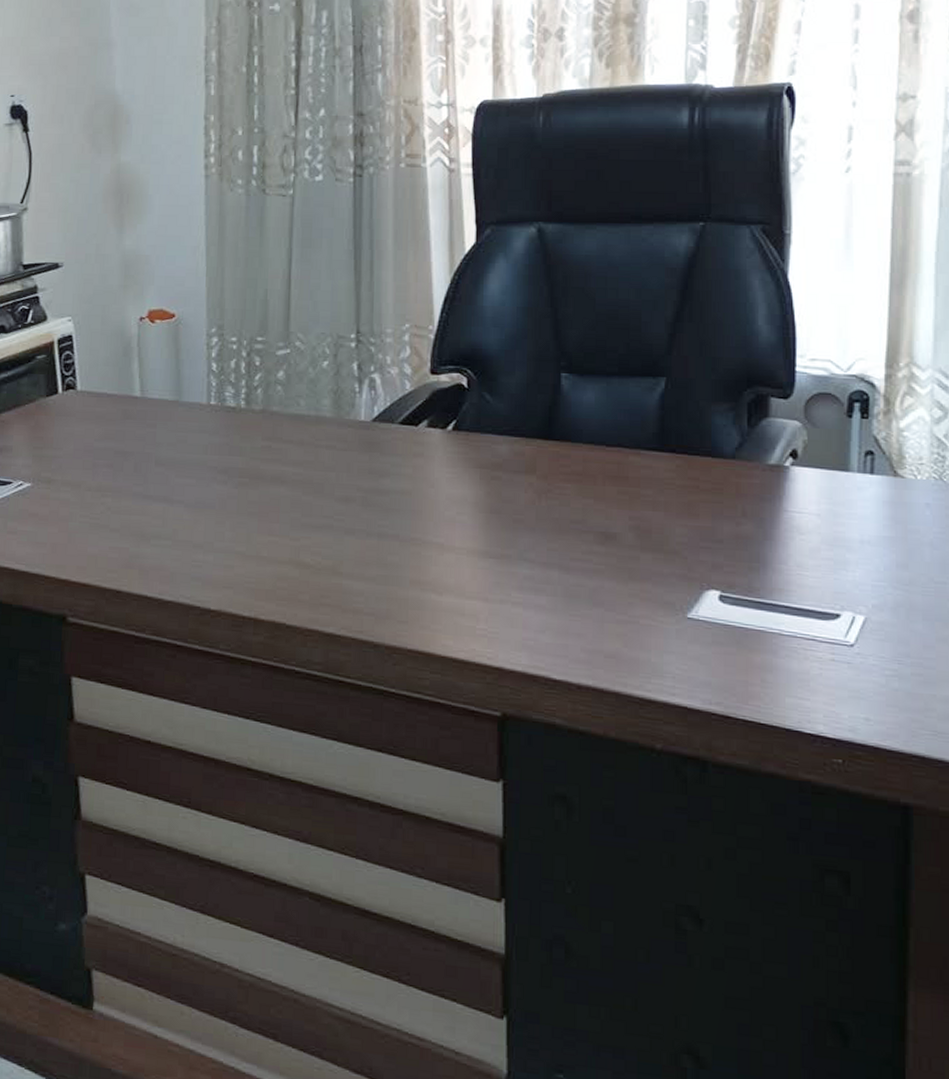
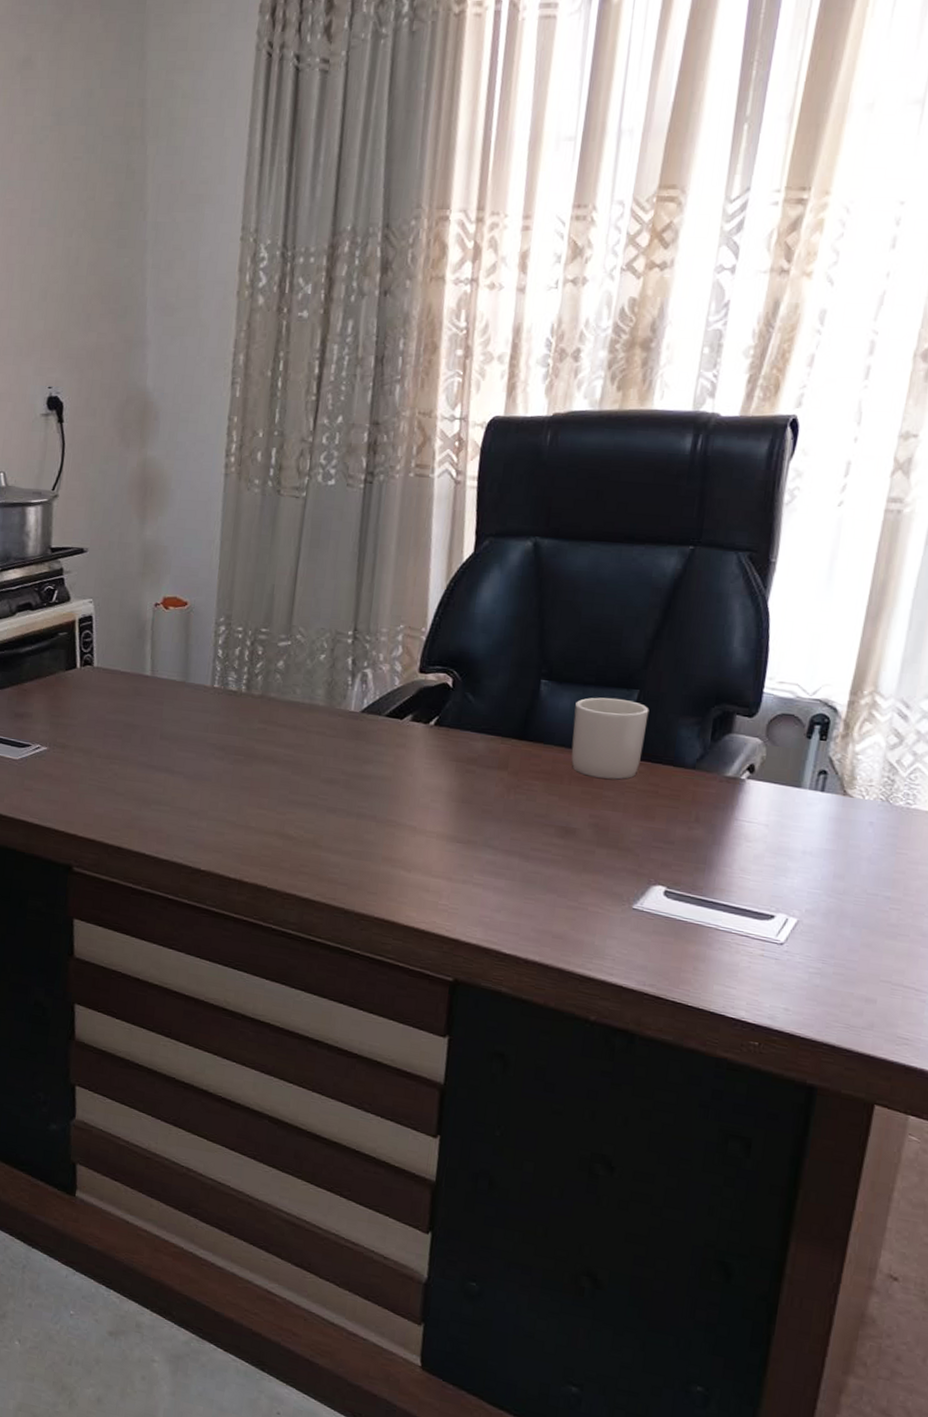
mug: none [600,387,679,477] -> present [571,697,649,781]

